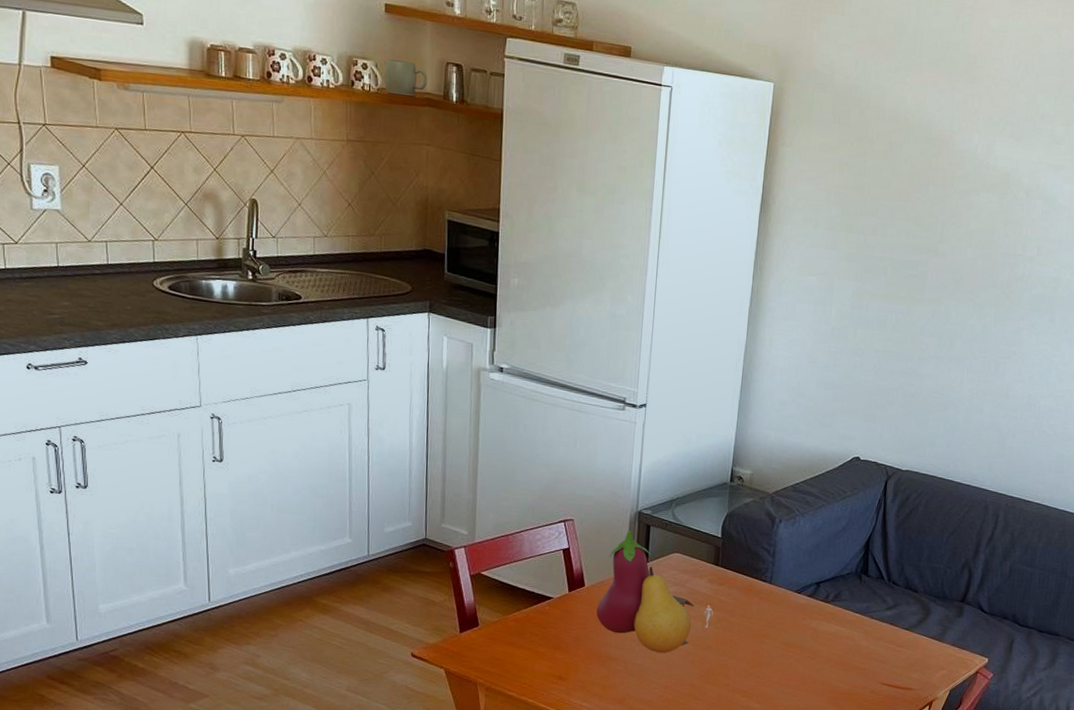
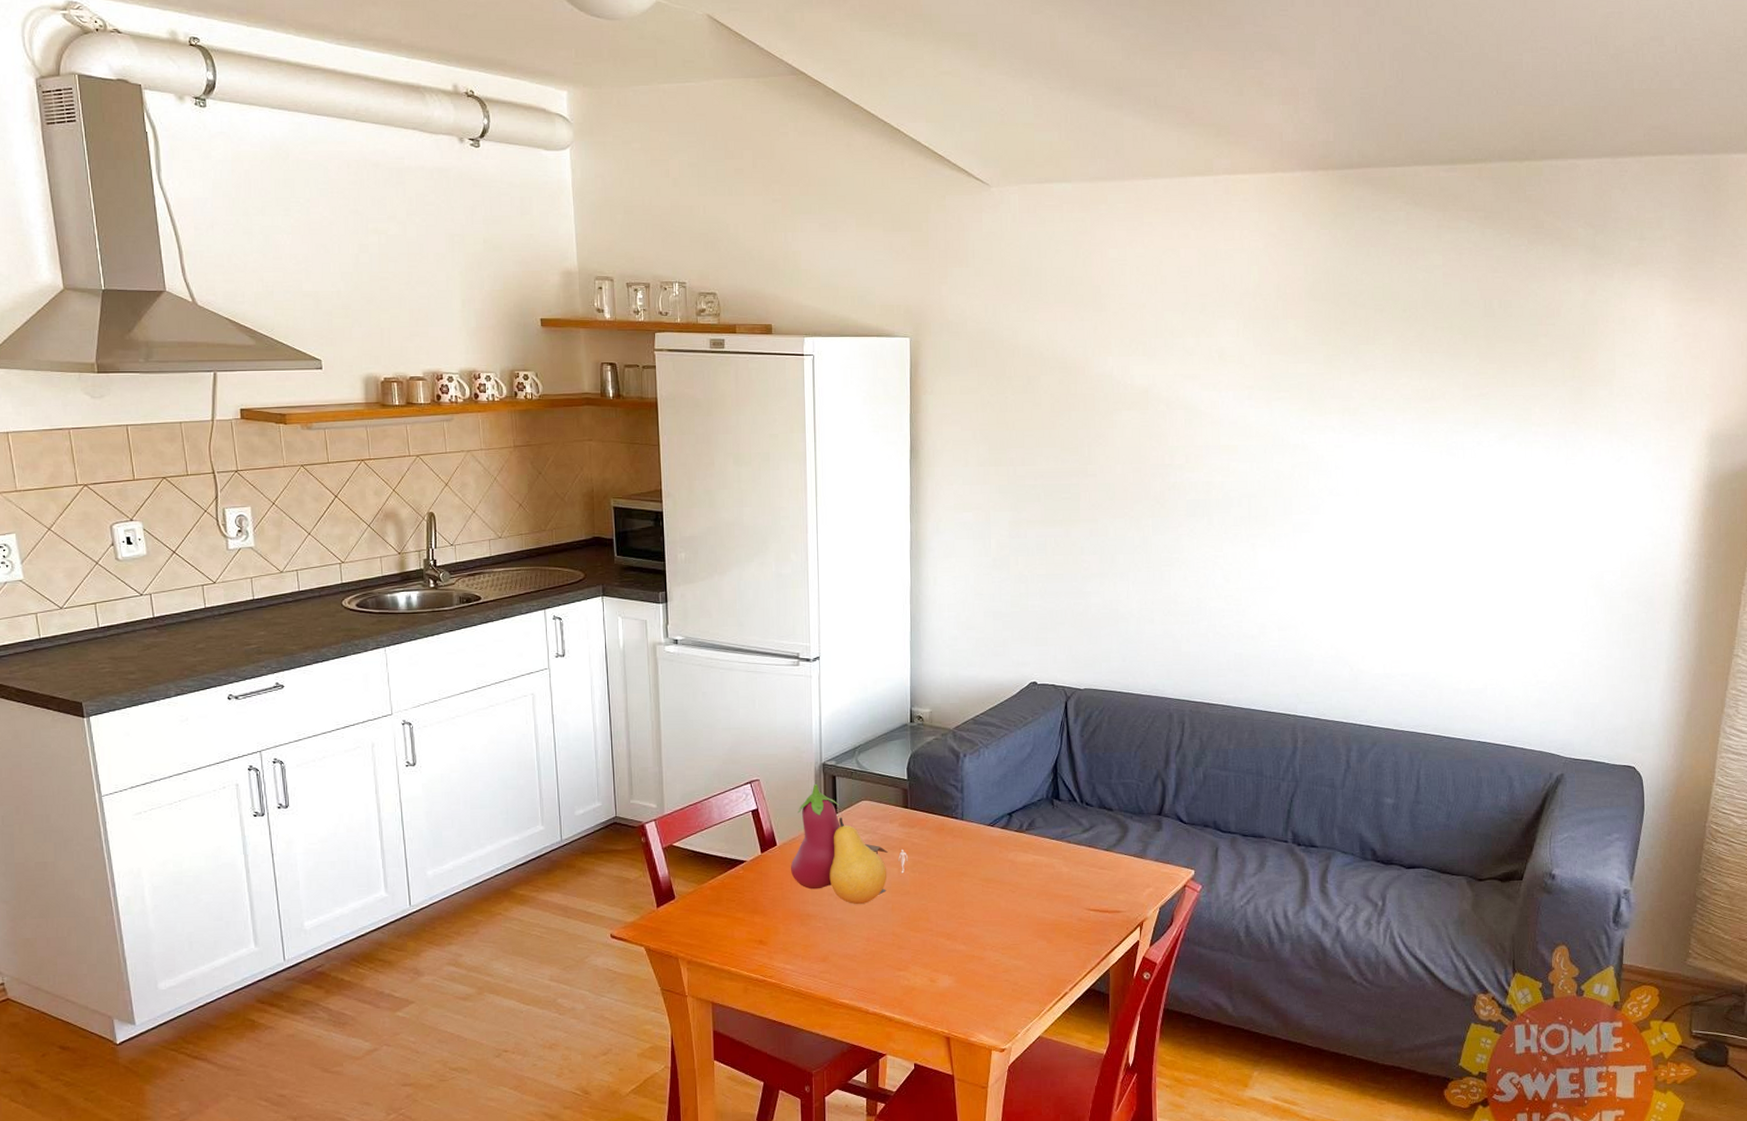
mug: present [383,59,428,97] -> none [544,367,585,399]

